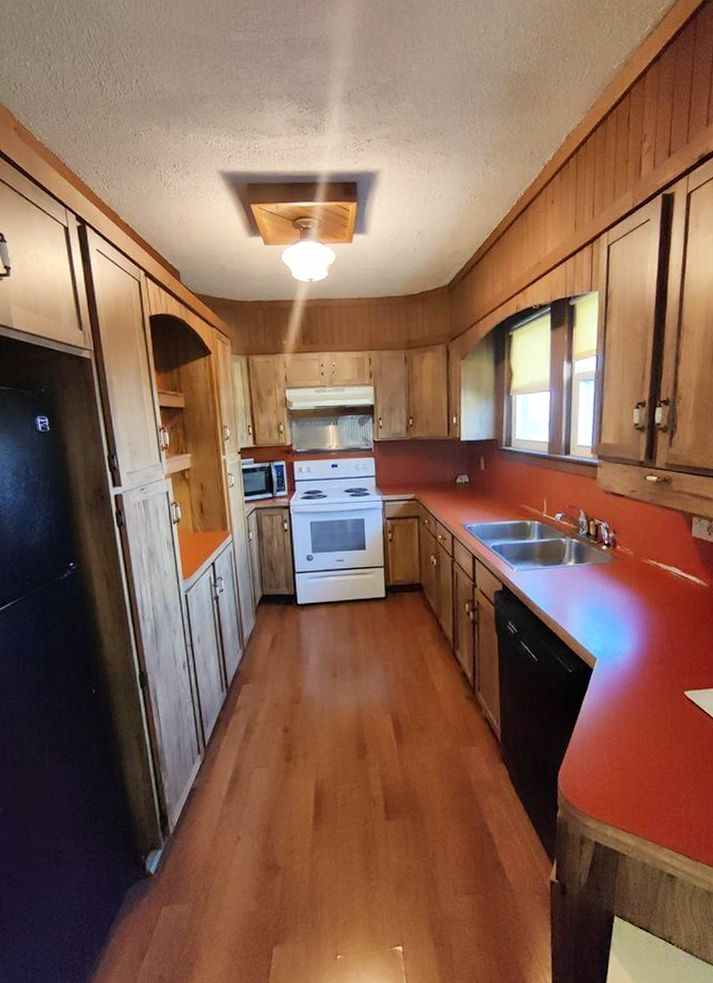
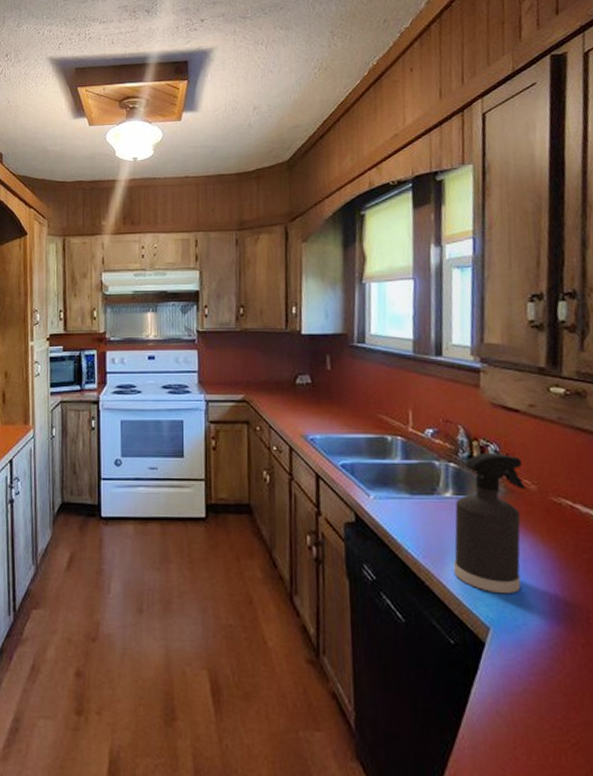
spray bottle: none [573,529,626,633] -> present [453,452,526,594]

